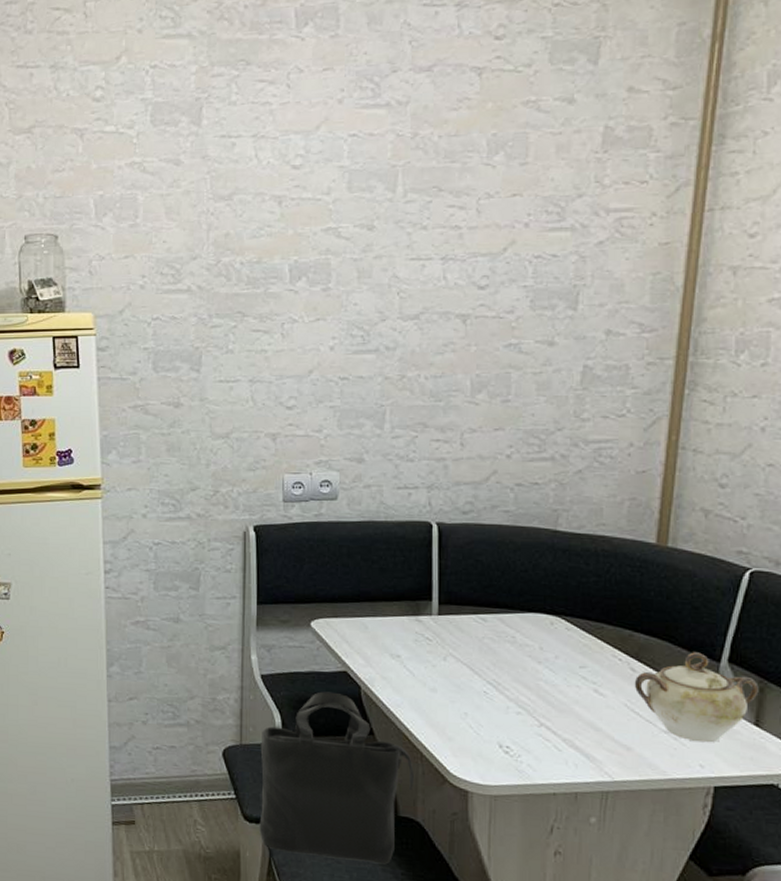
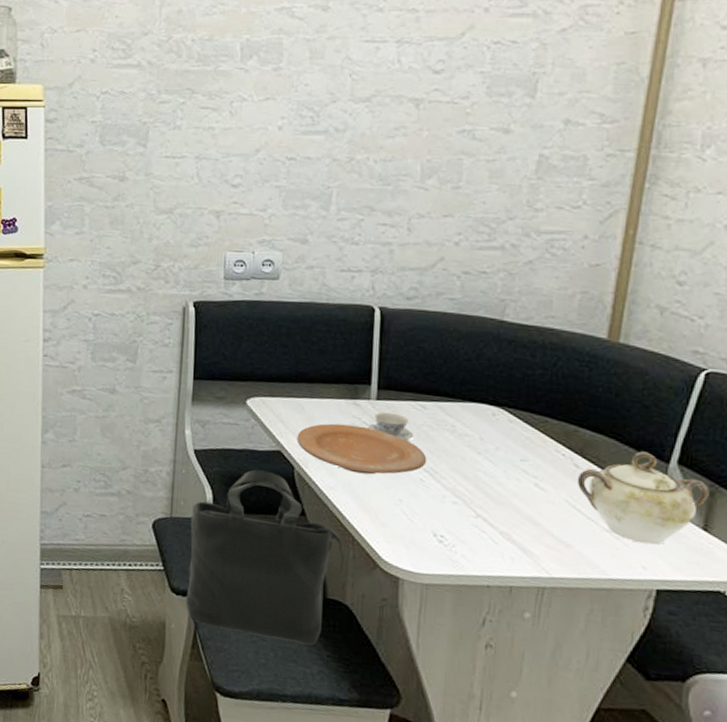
plate: none [362,641,490,690] -> present [297,423,427,475]
teacup: none [431,627,476,654] -> present [368,412,414,440]

